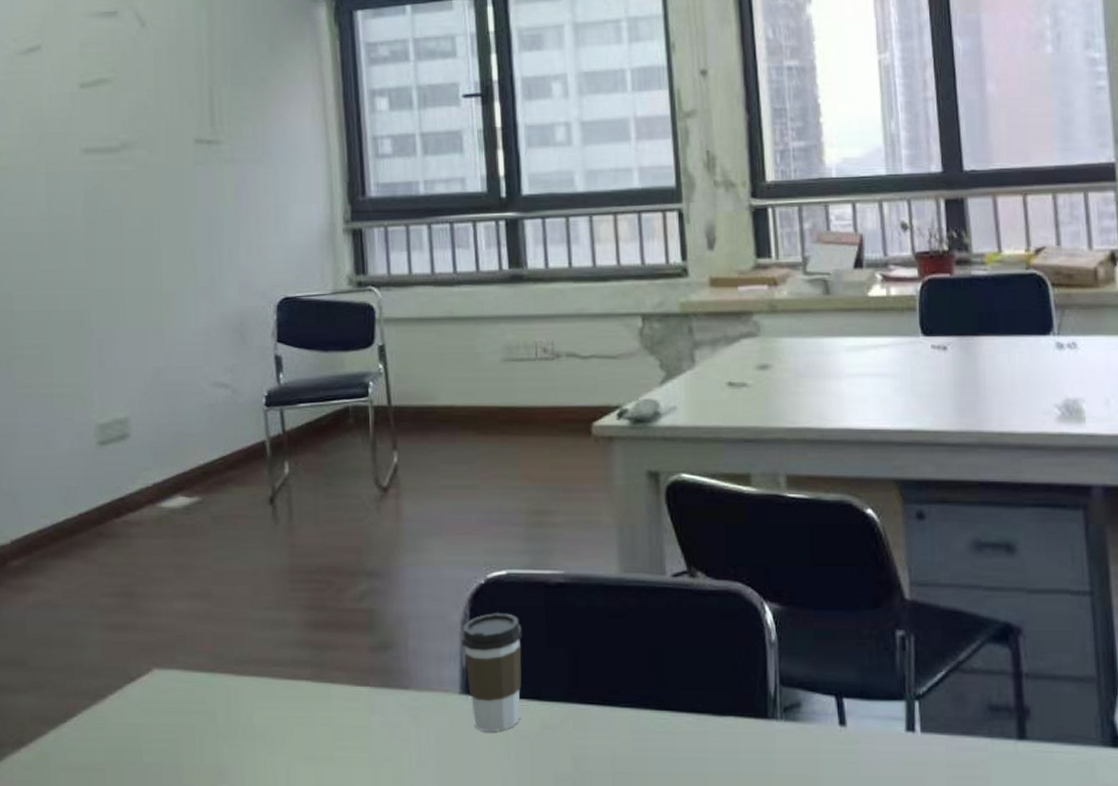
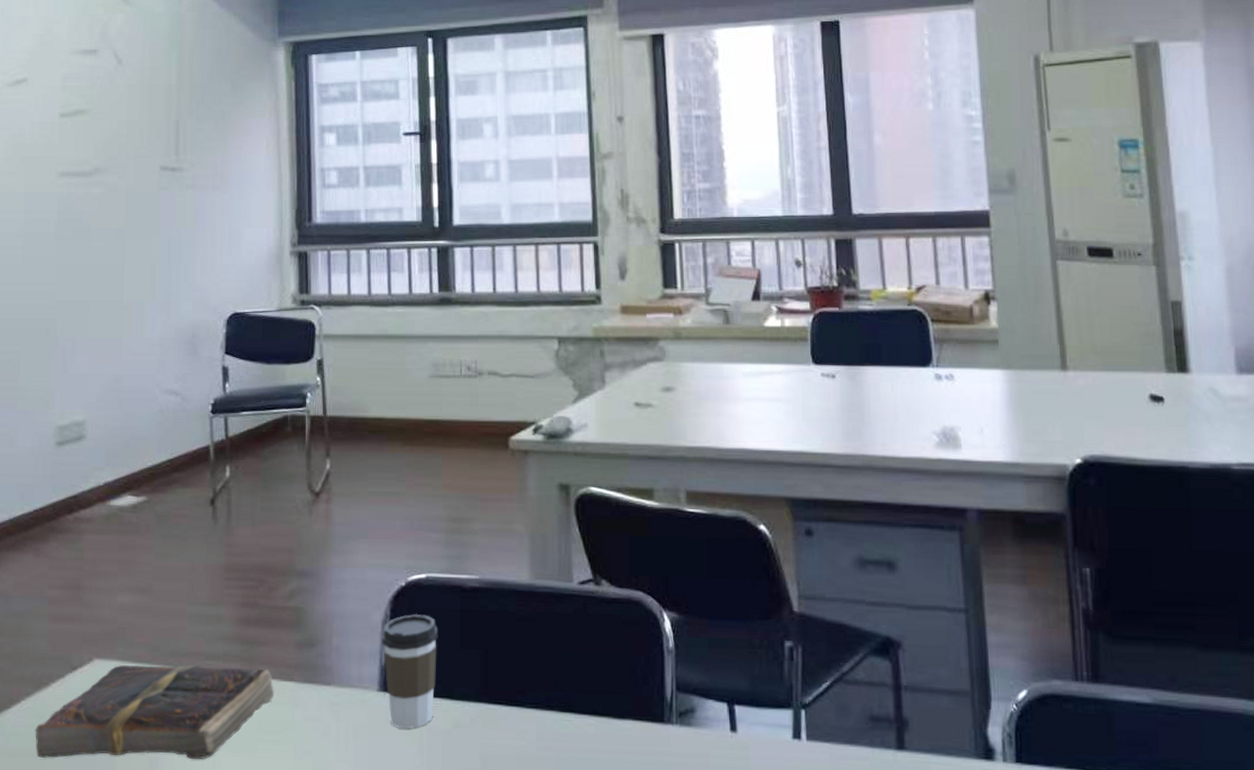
book: none [94,672,348,772] -> present [35,664,274,760]

